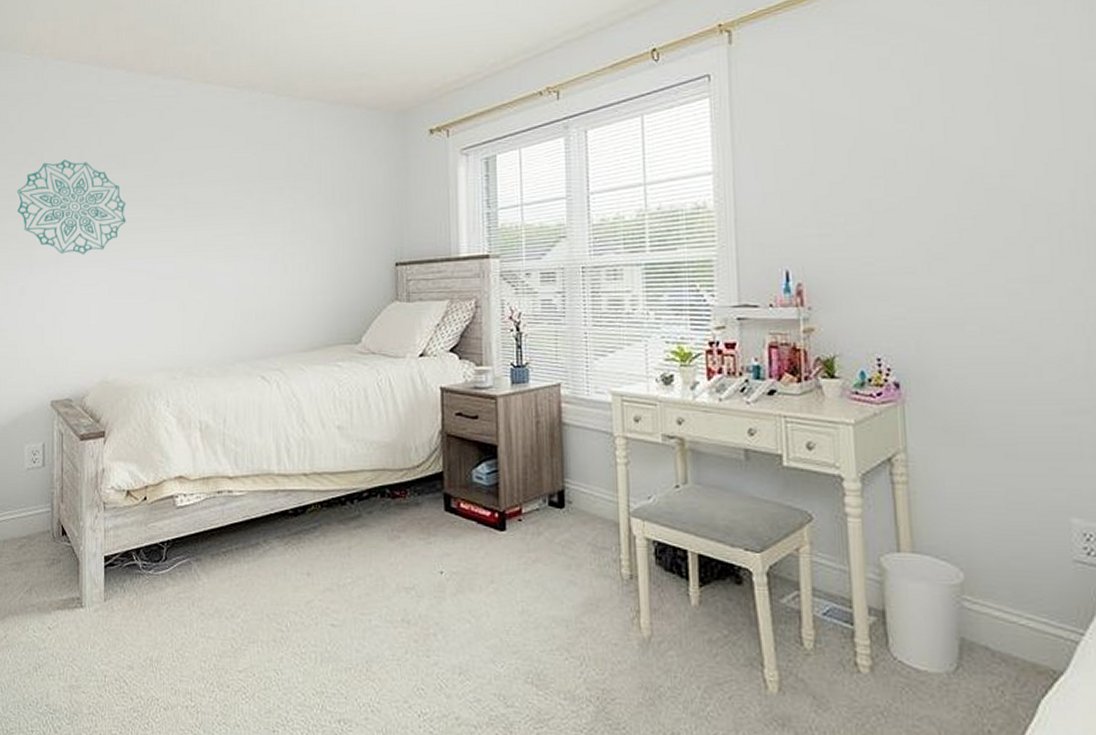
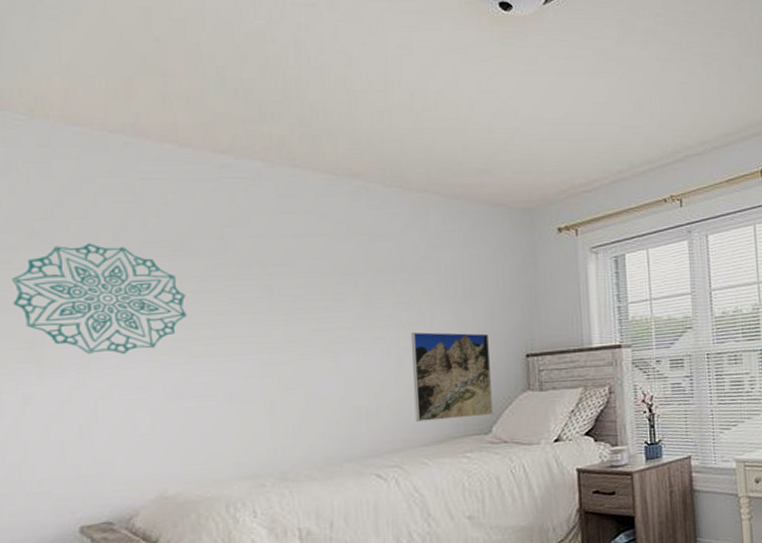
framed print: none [293,238,364,327] -> present [410,331,494,422]

